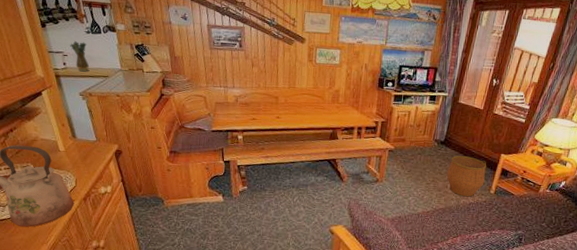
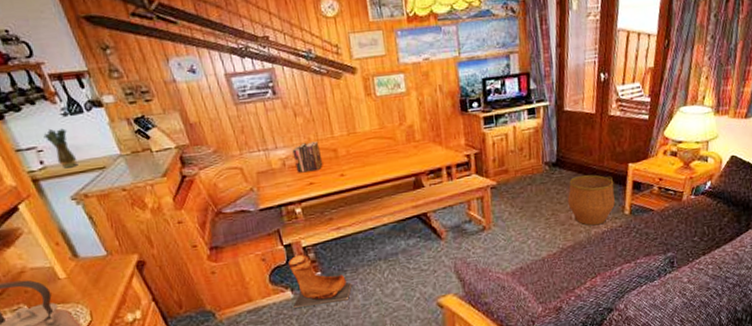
boot: none [222,171,269,213] -> present [288,255,352,309]
books: none [244,87,266,110] -> present [292,141,323,173]

